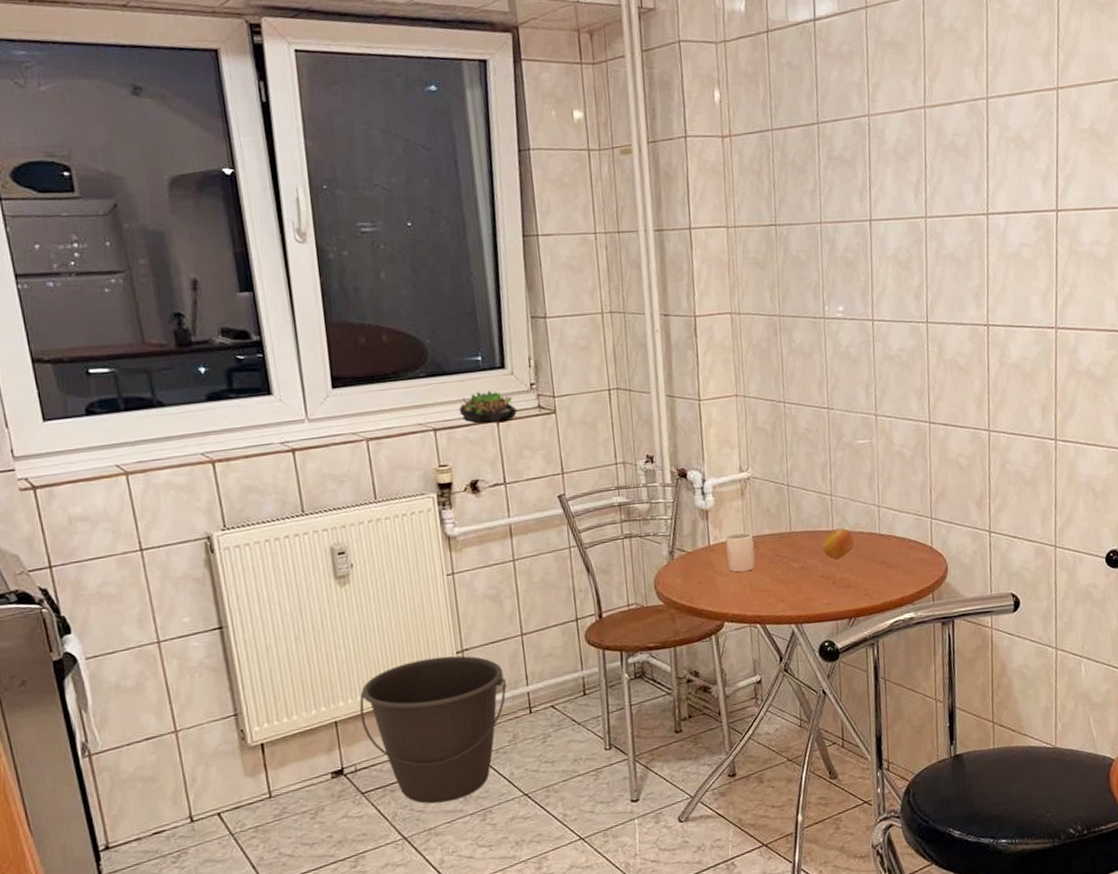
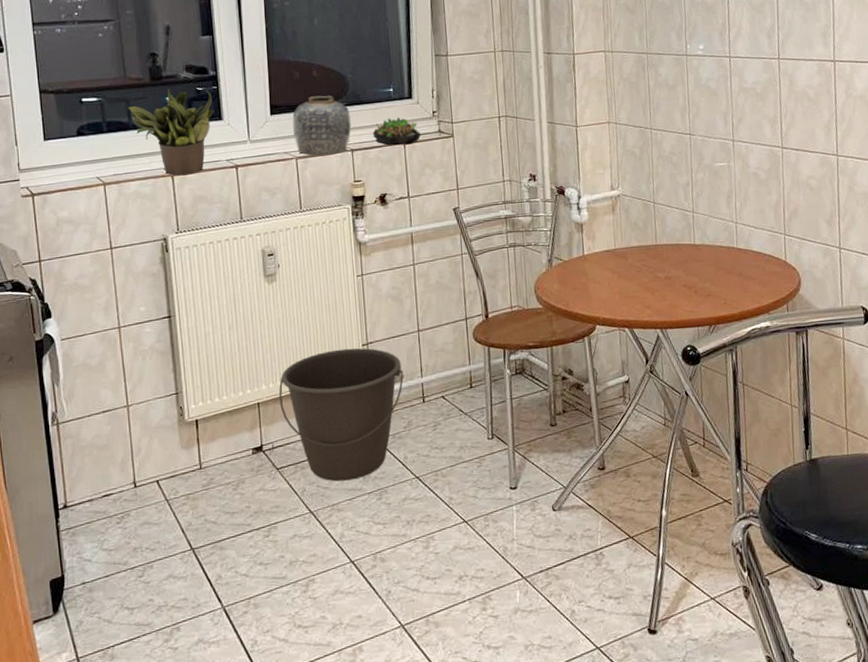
potted plant: none [149,358,261,463] -> present [127,89,214,176]
decorative jar: none [359,365,433,438] -> present [292,95,352,157]
mug: present [725,532,756,573] -> none [598,243,625,281]
fruit: present [822,527,854,560] -> none [684,241,714,271]

